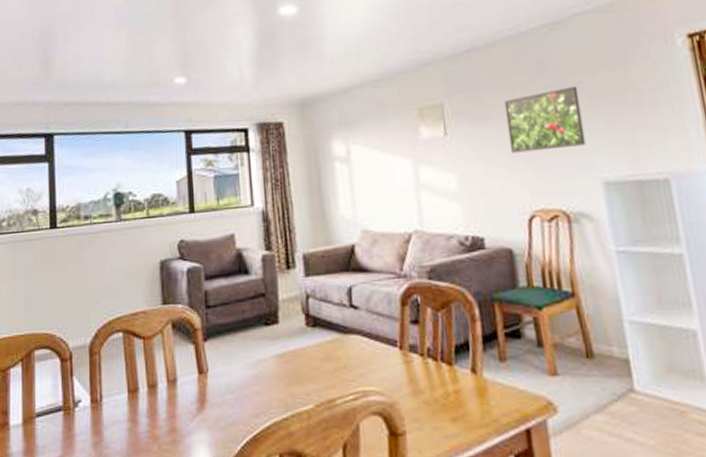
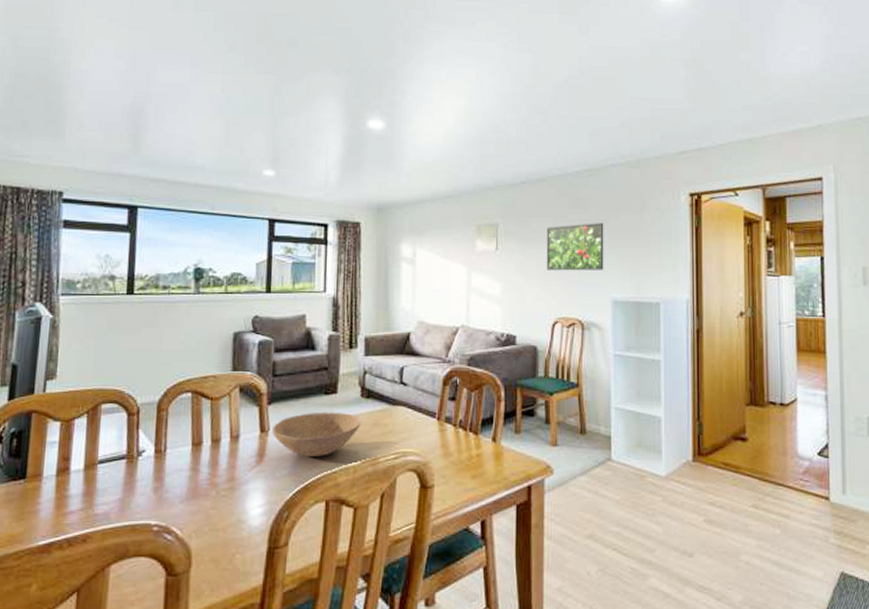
bowl: none [210,345,311,401] -> present [271,411,362,457]

